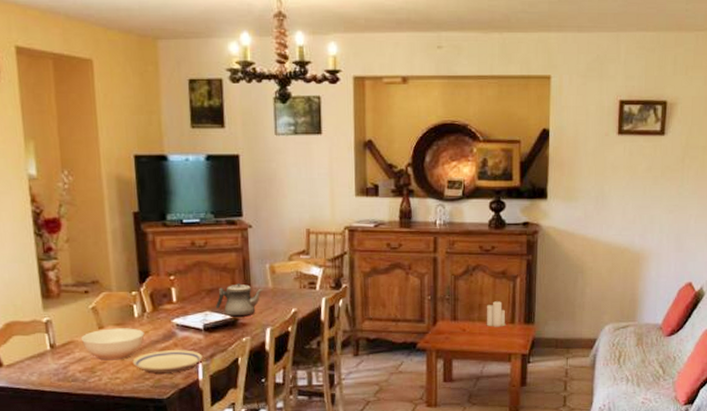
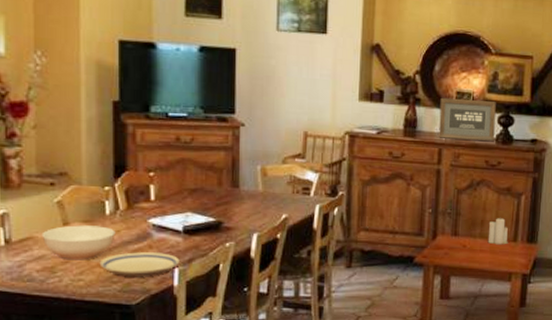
teapot: present [215,283,264,317] -> none [197,184,253,220]
picture frame: none [433,187,487,228] -> present [438,97,496,142]

